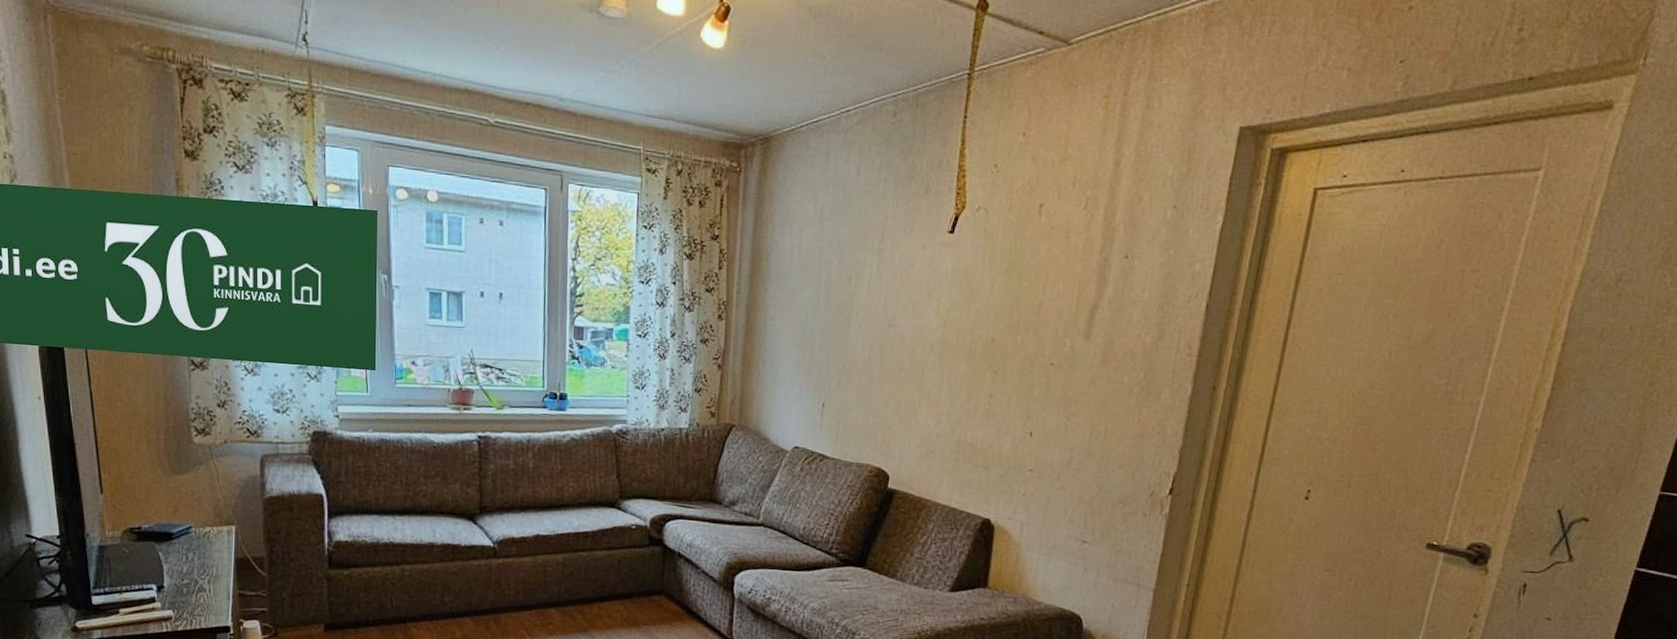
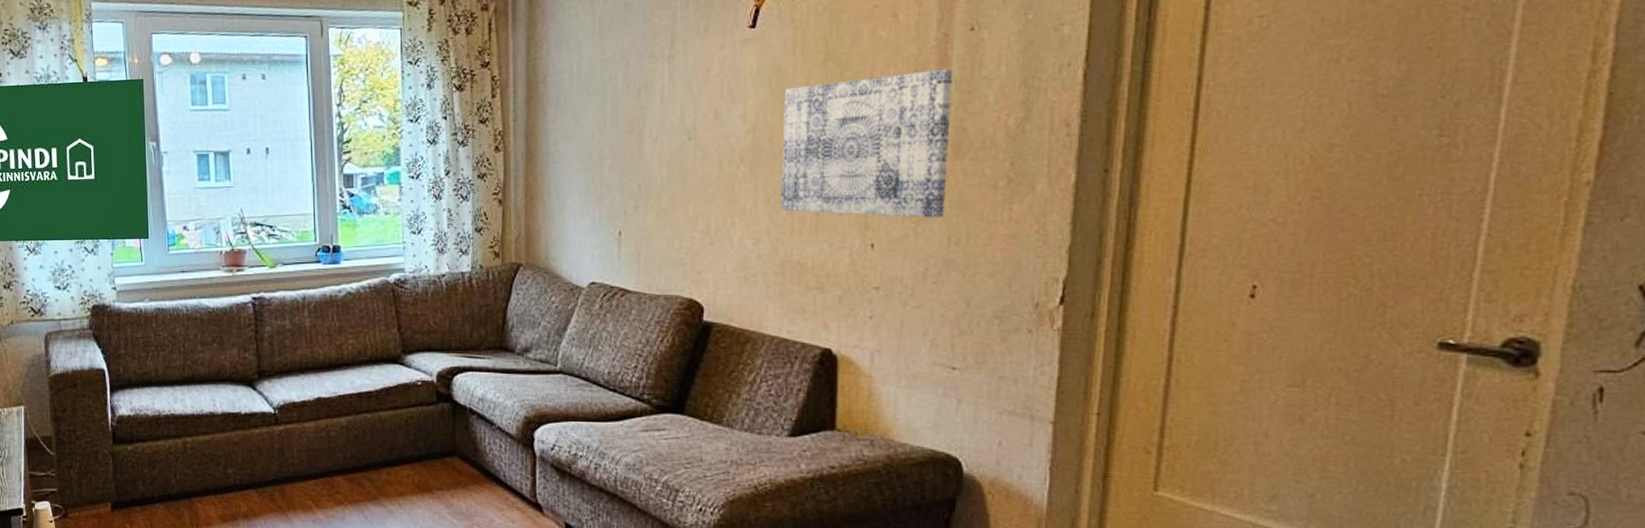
wall art: none [960,288,1109,415] -> present [781,68,954,218]

